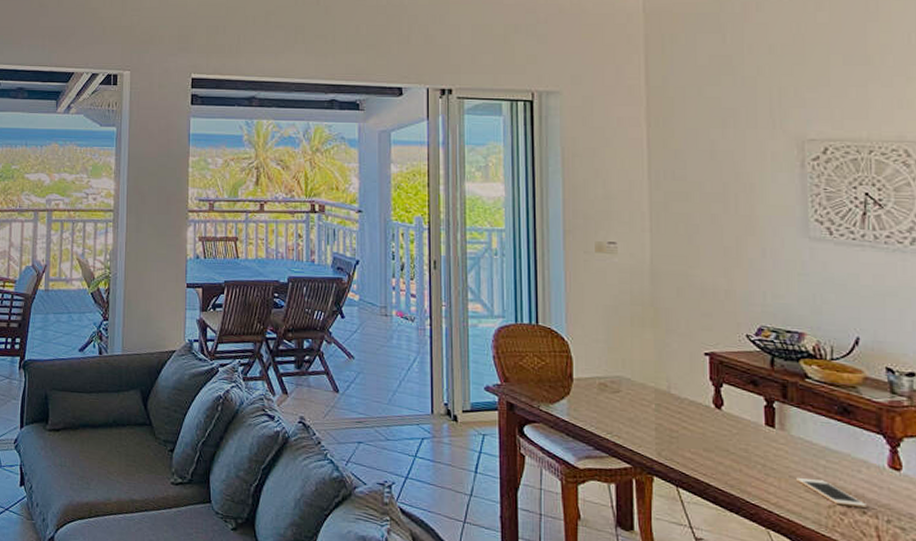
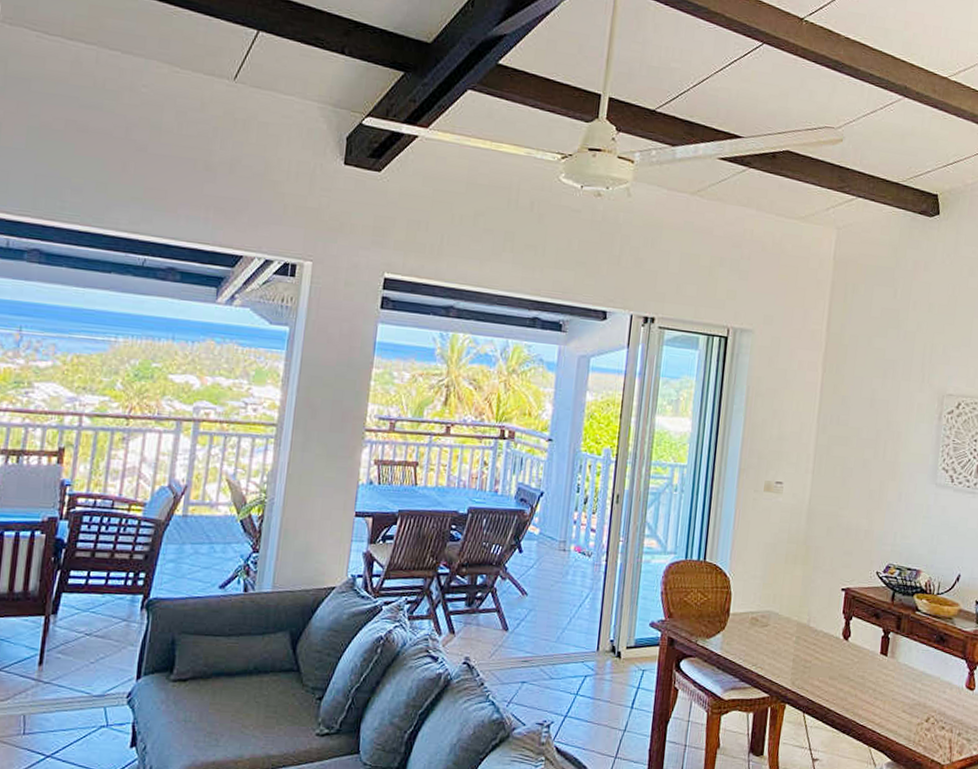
cell phone: present [796,478,866,508] -> none [897,700,946,723]

